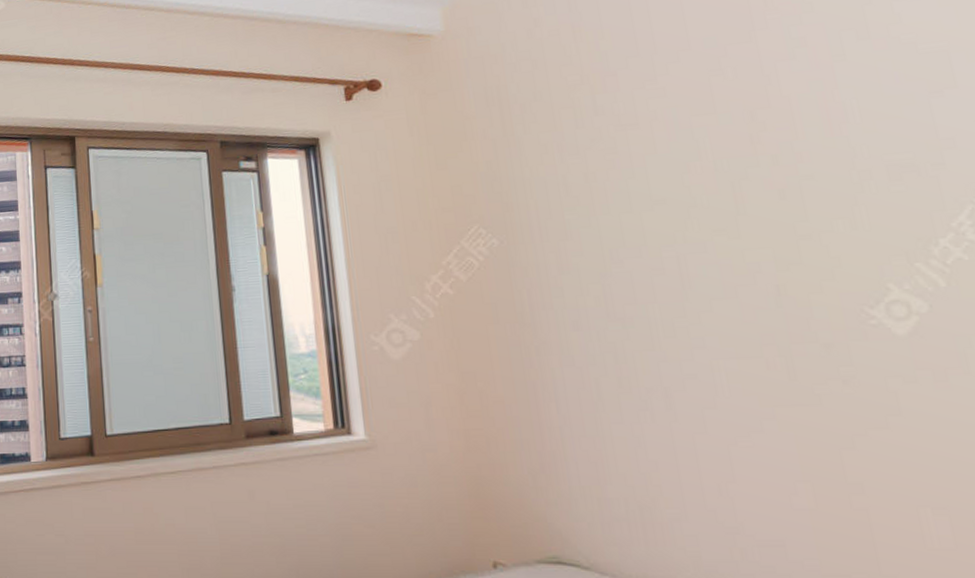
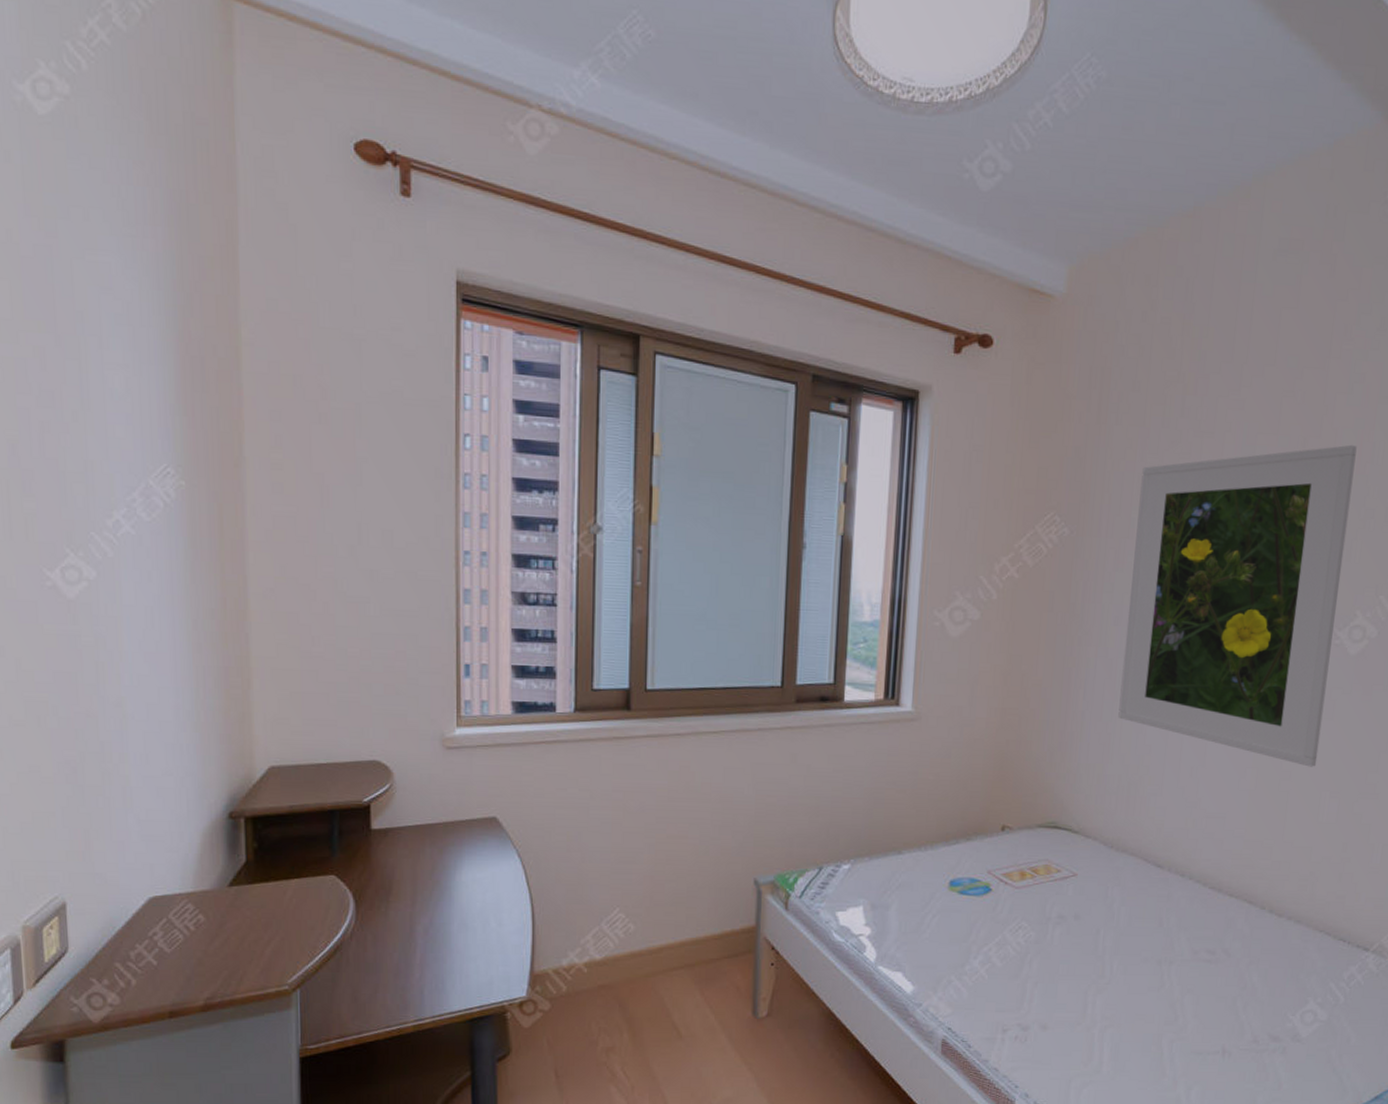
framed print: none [565,108,898,477] -> present [1118,444,1357,767]

